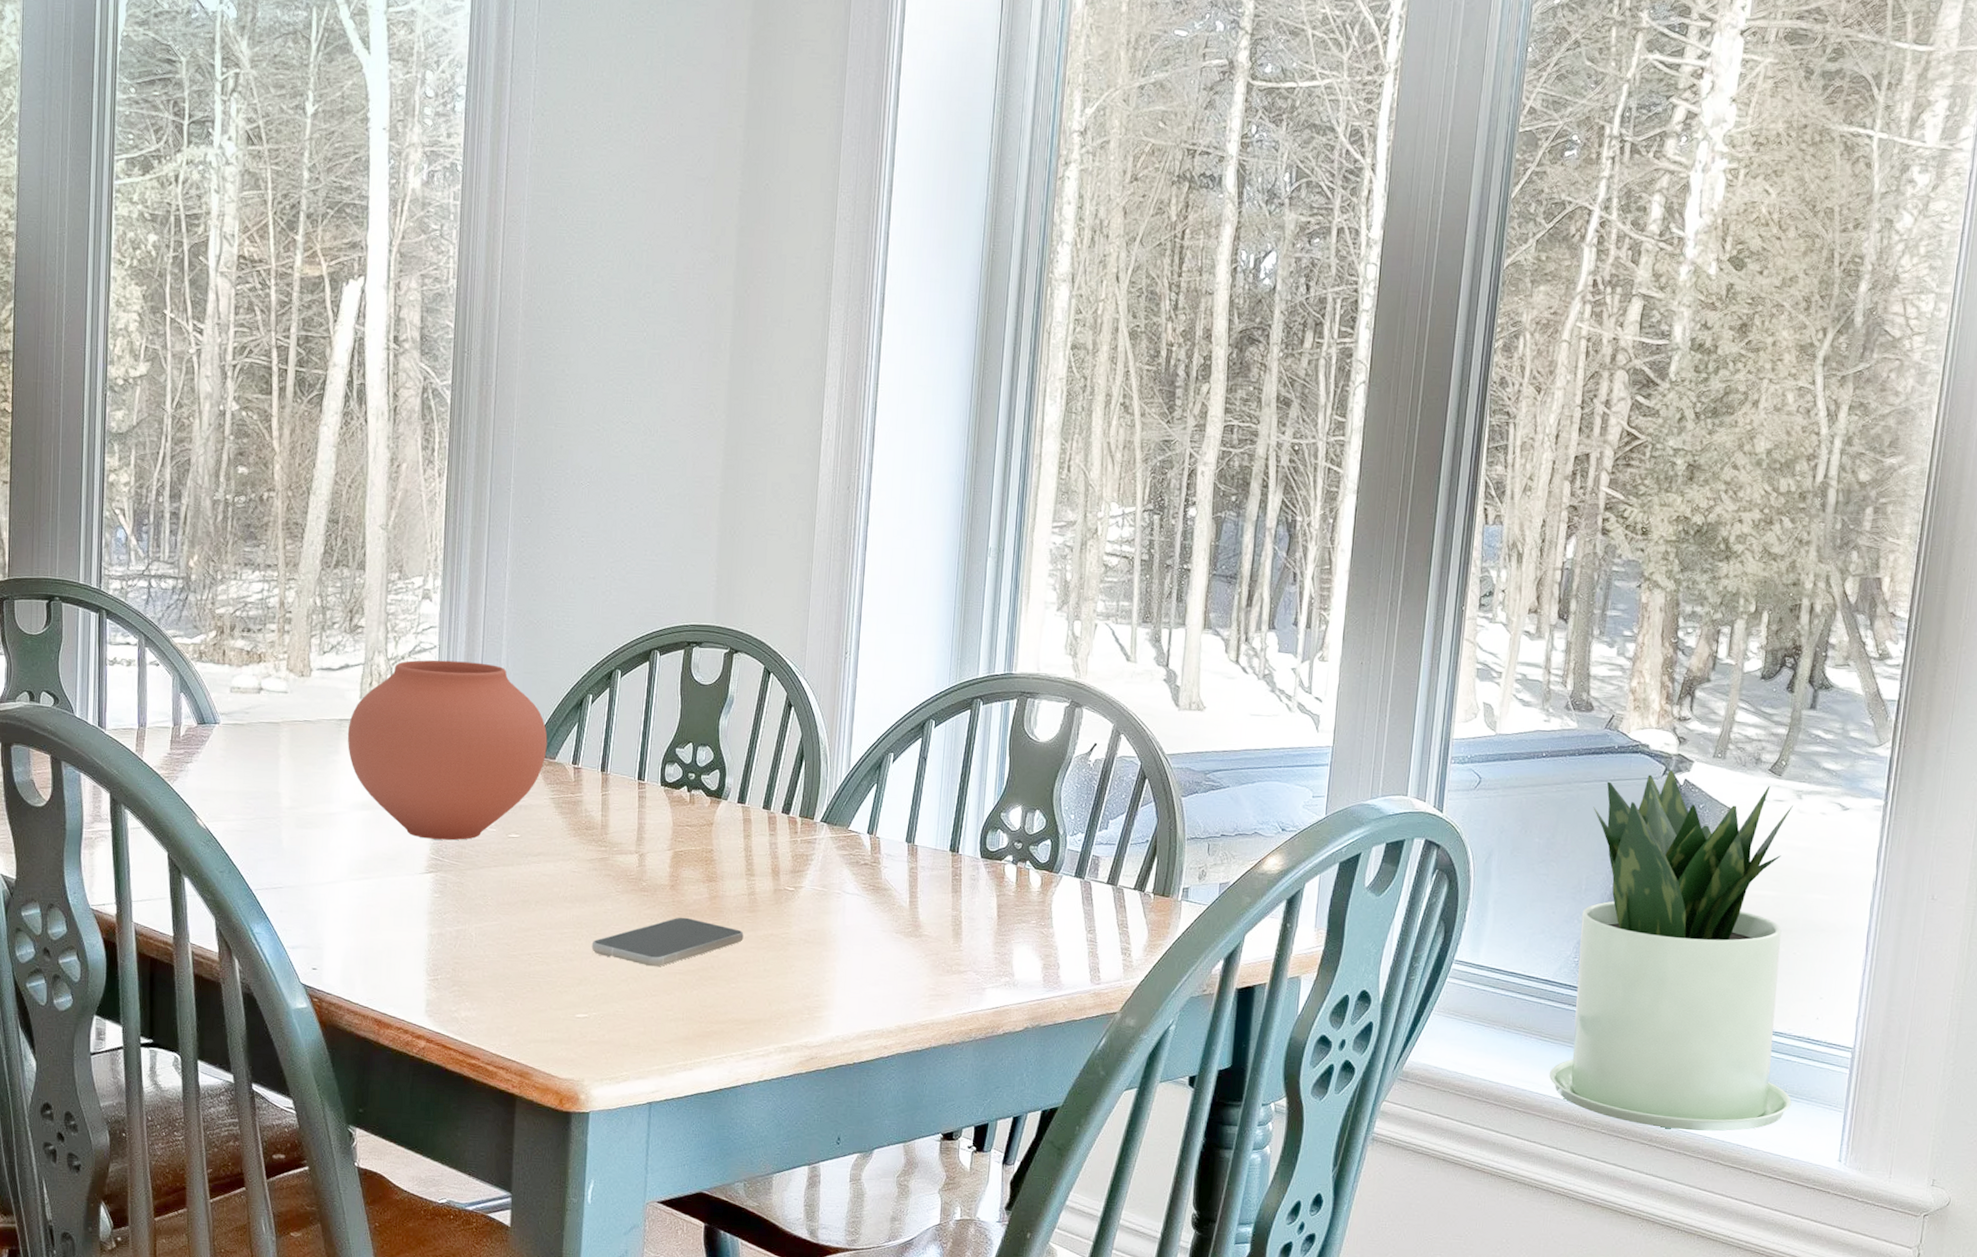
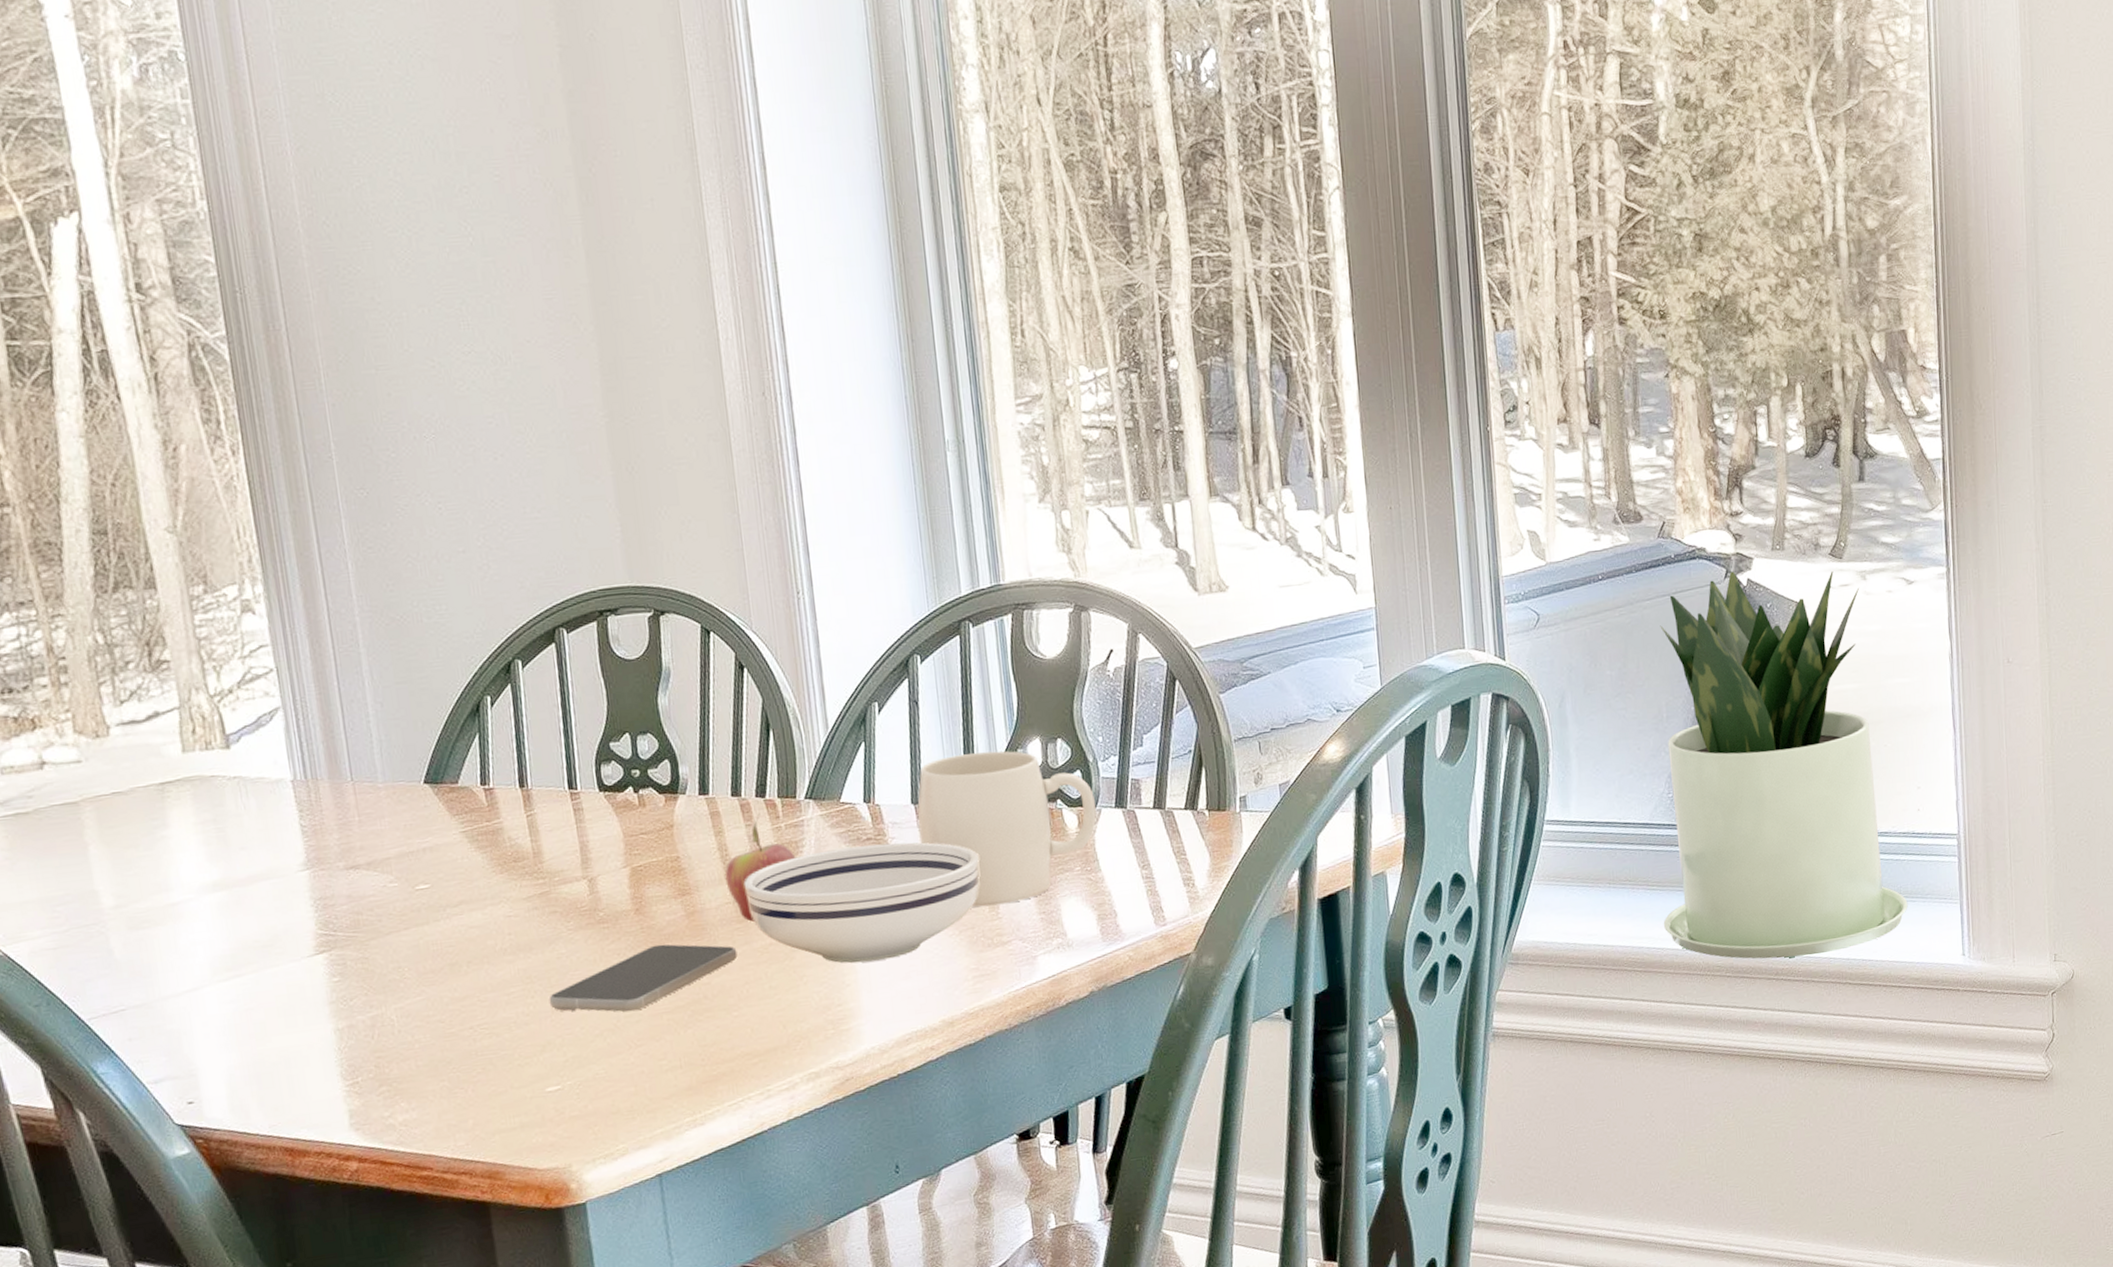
vase: present [347,660,548,841] -> none [174,680,445,913]
fruit: none [745,826,805,913] -> present [725,813,796,922]
bowl: none [759,867,953,966] -> present [743,842,980,963]
mug: none [908,808,1059,940] -> present [917,750,1096,907]

